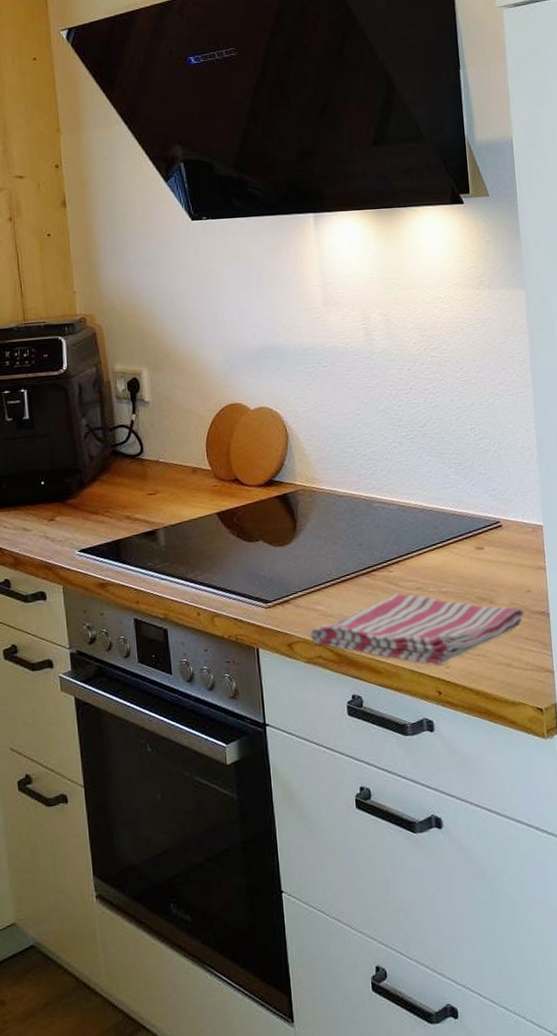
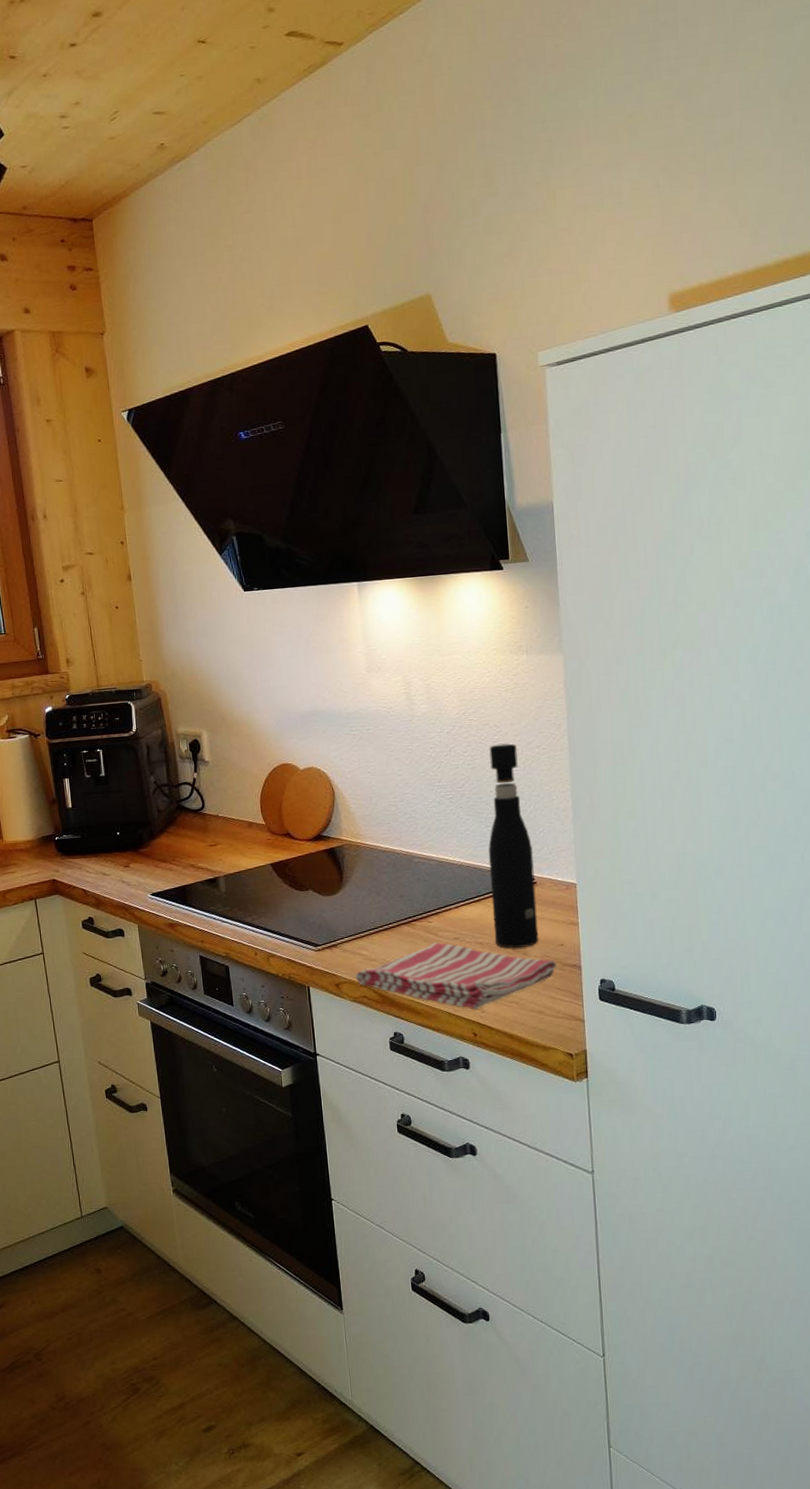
pepper grinder: none [451,380,506,597] -> present [488,743,539,948]

